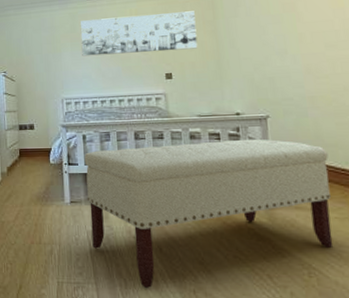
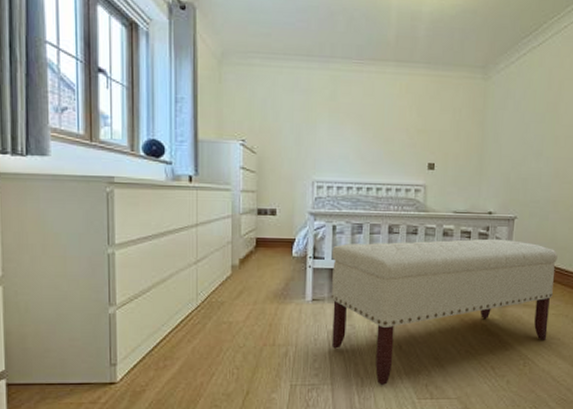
wall art: present [80,11,198,57] -> none [341,88,466,139]

